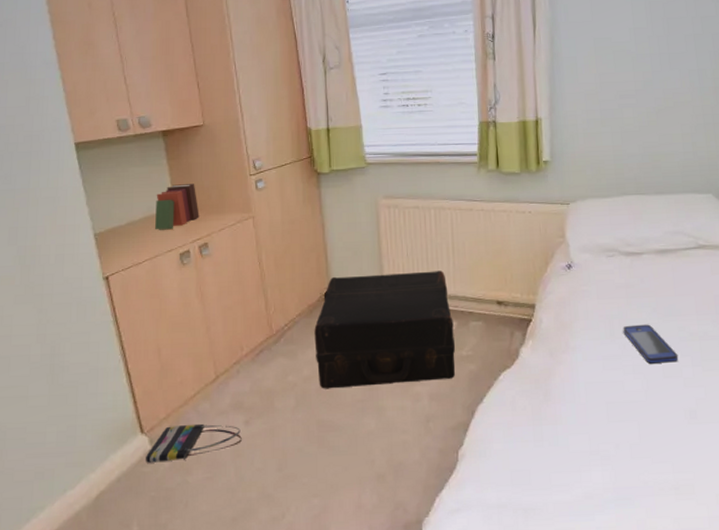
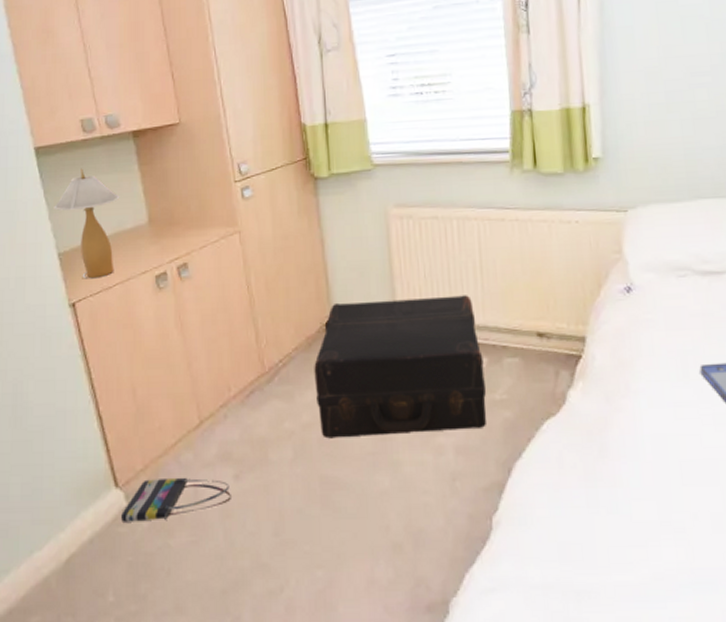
table lamp: none [91,161,150,256] -> present [54,168,120,279]
books: present [155,184,199,230] -> none [127,193,177,249]

